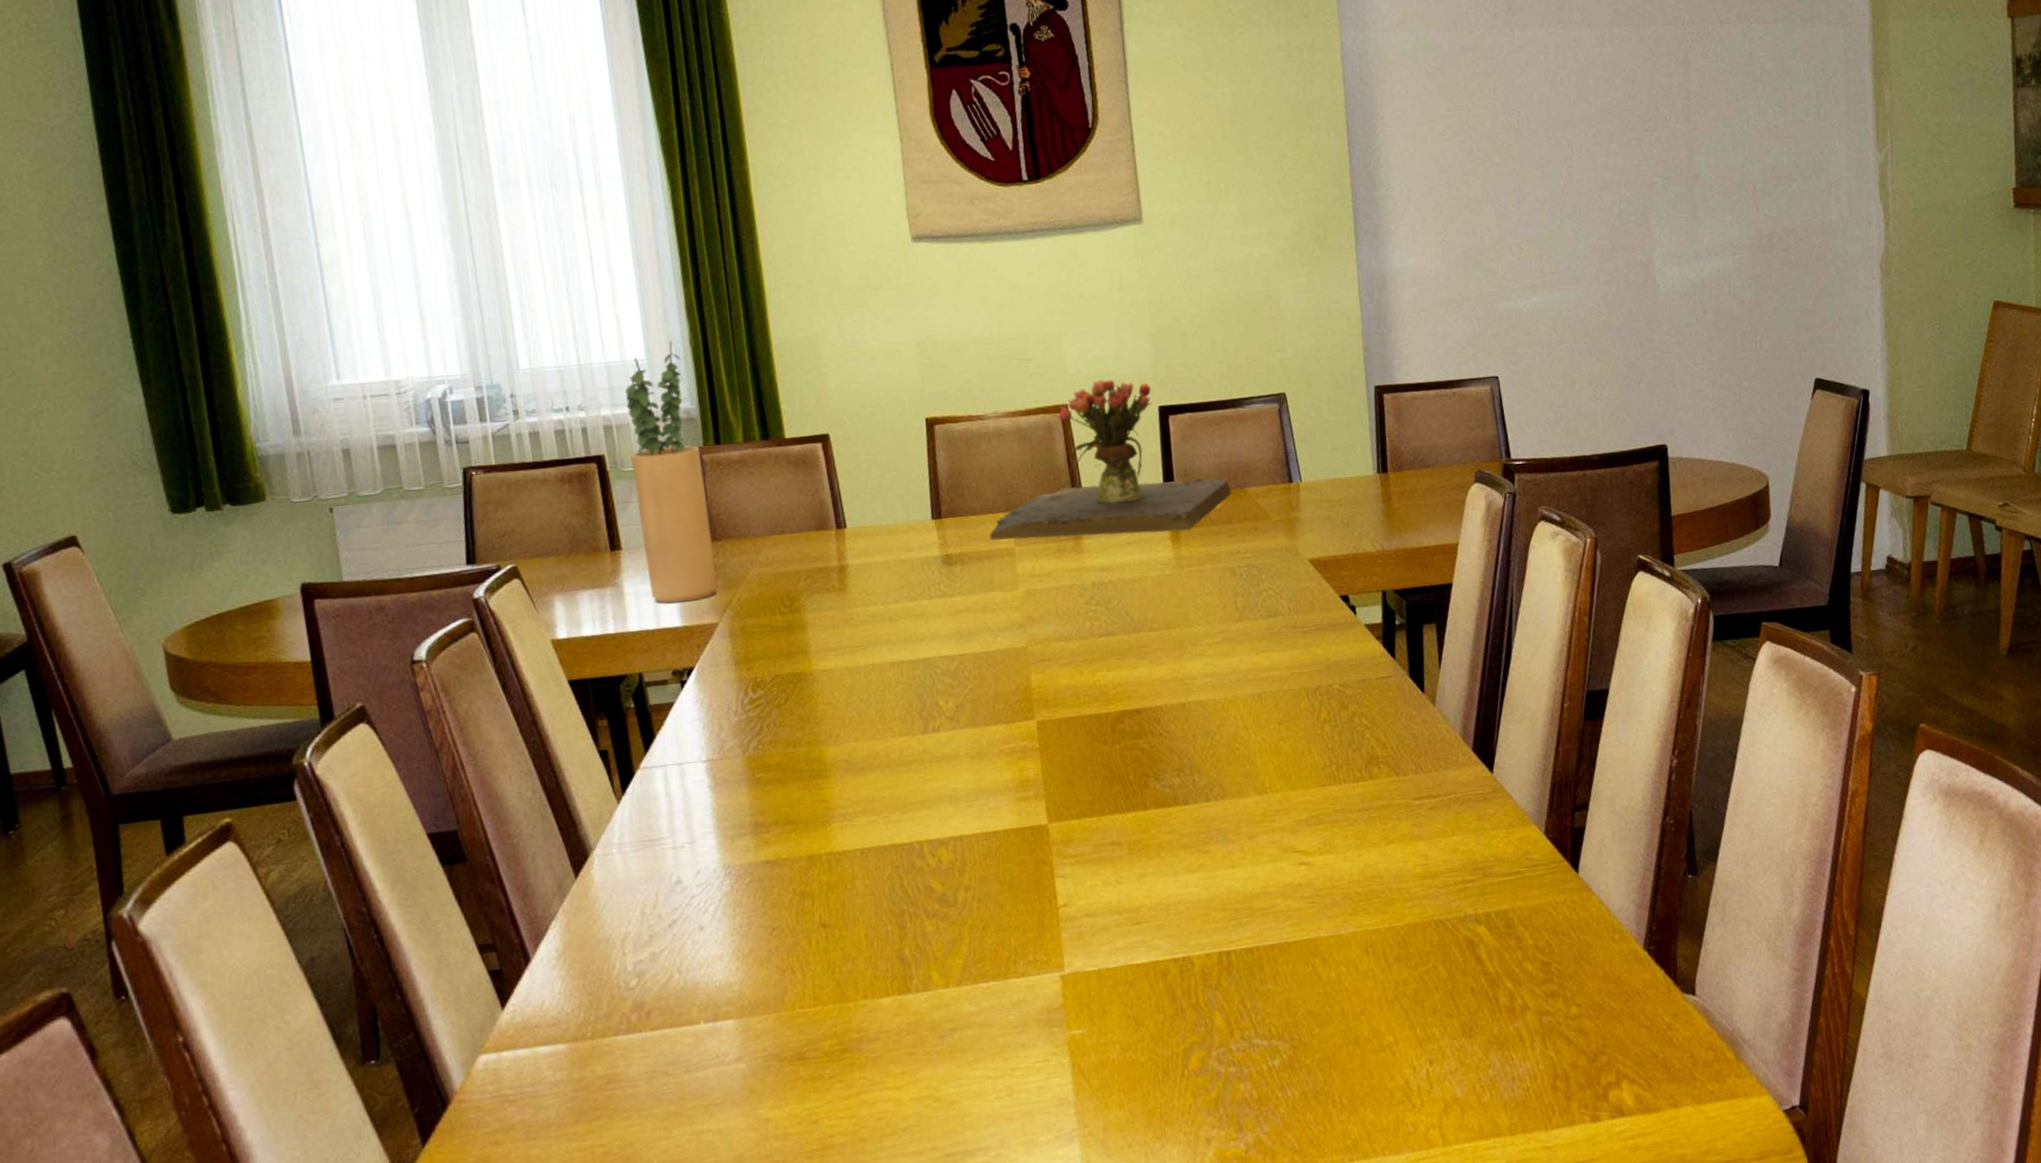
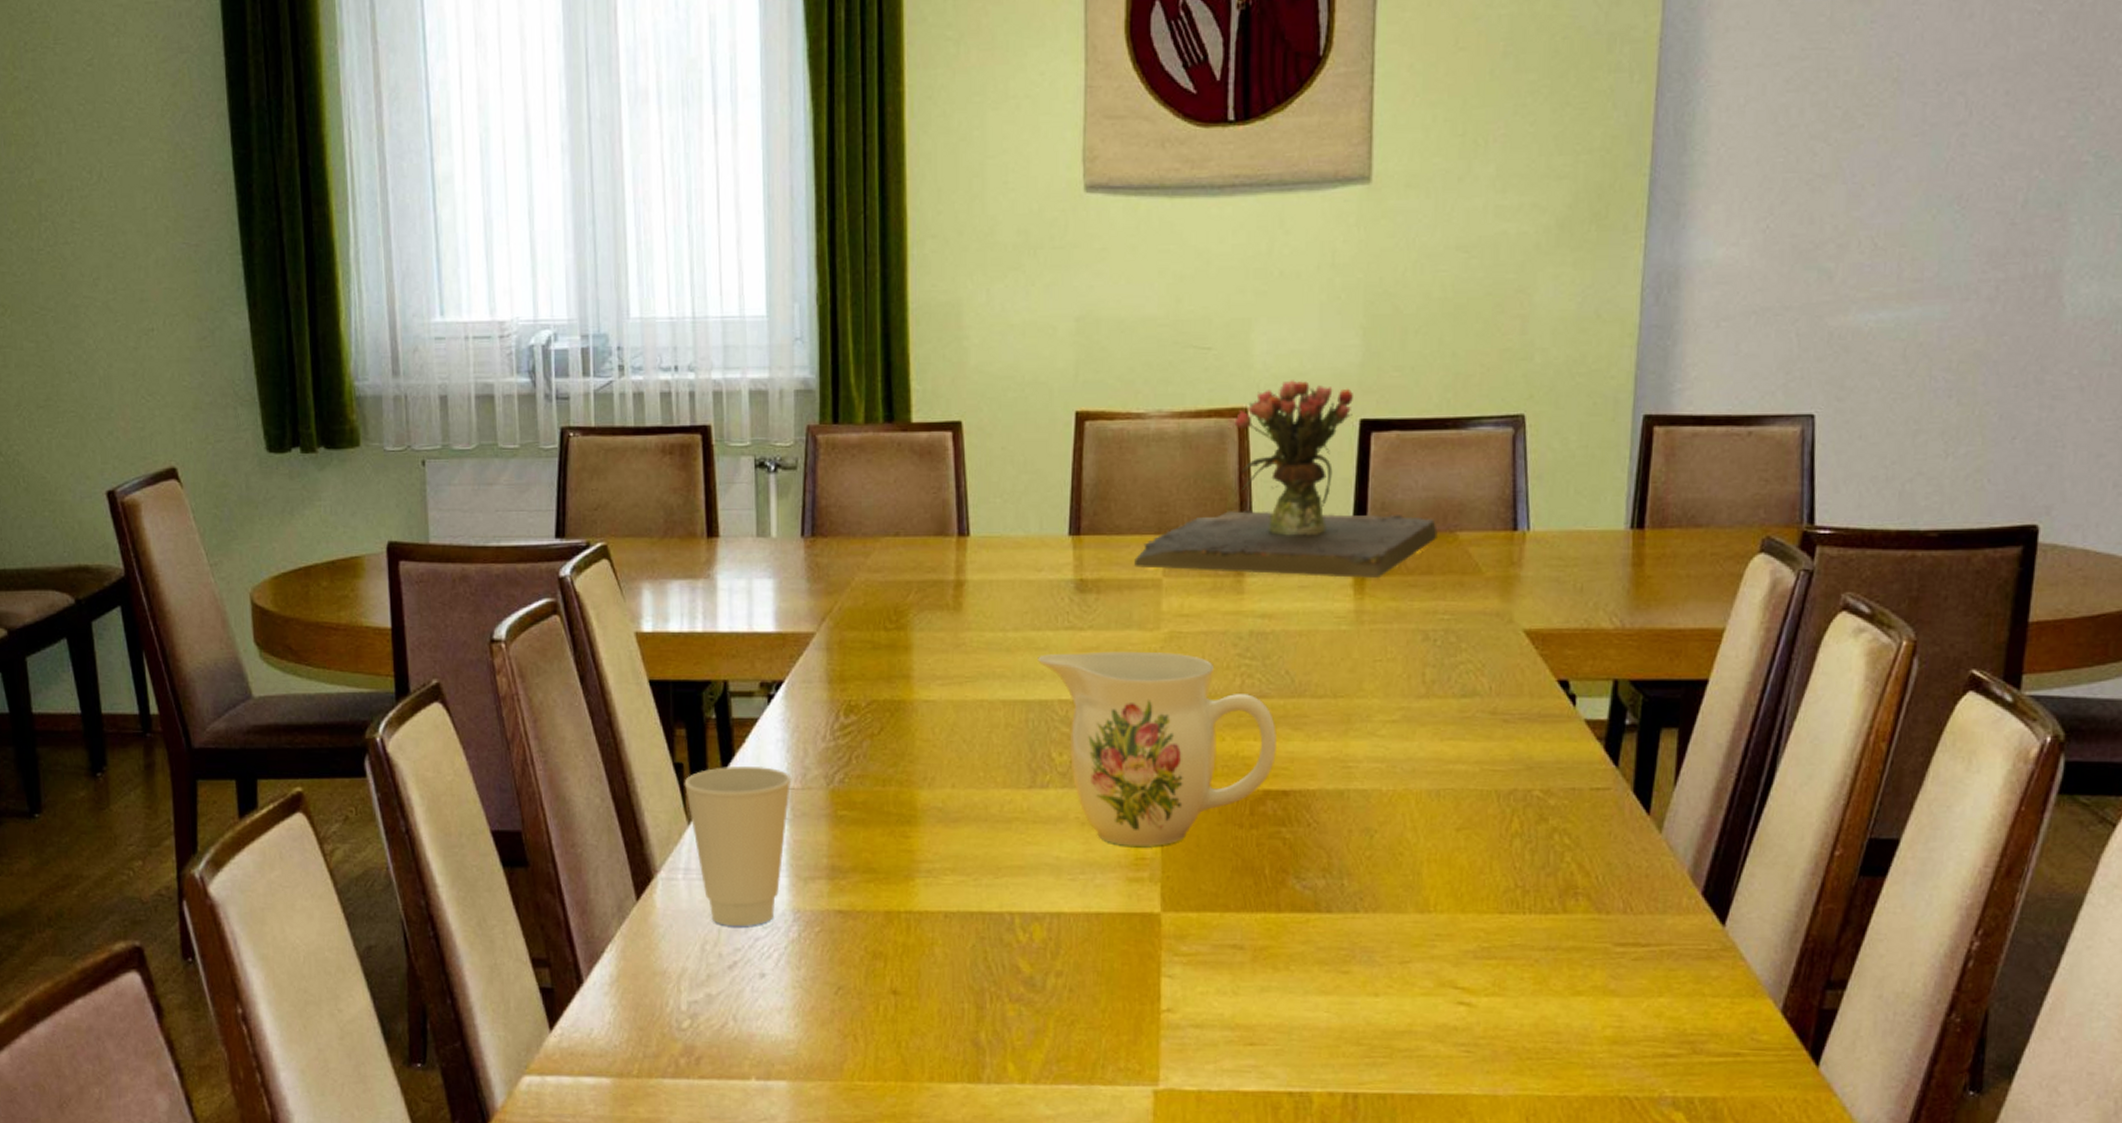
cup: none [610,744,711,889] -> present [684,767,792,926]
vase: present [624,340,718,603] -> none [739,295,819,604]
pitcher: none [917,607,1127,772] -> present [1038,651,1277,846]

